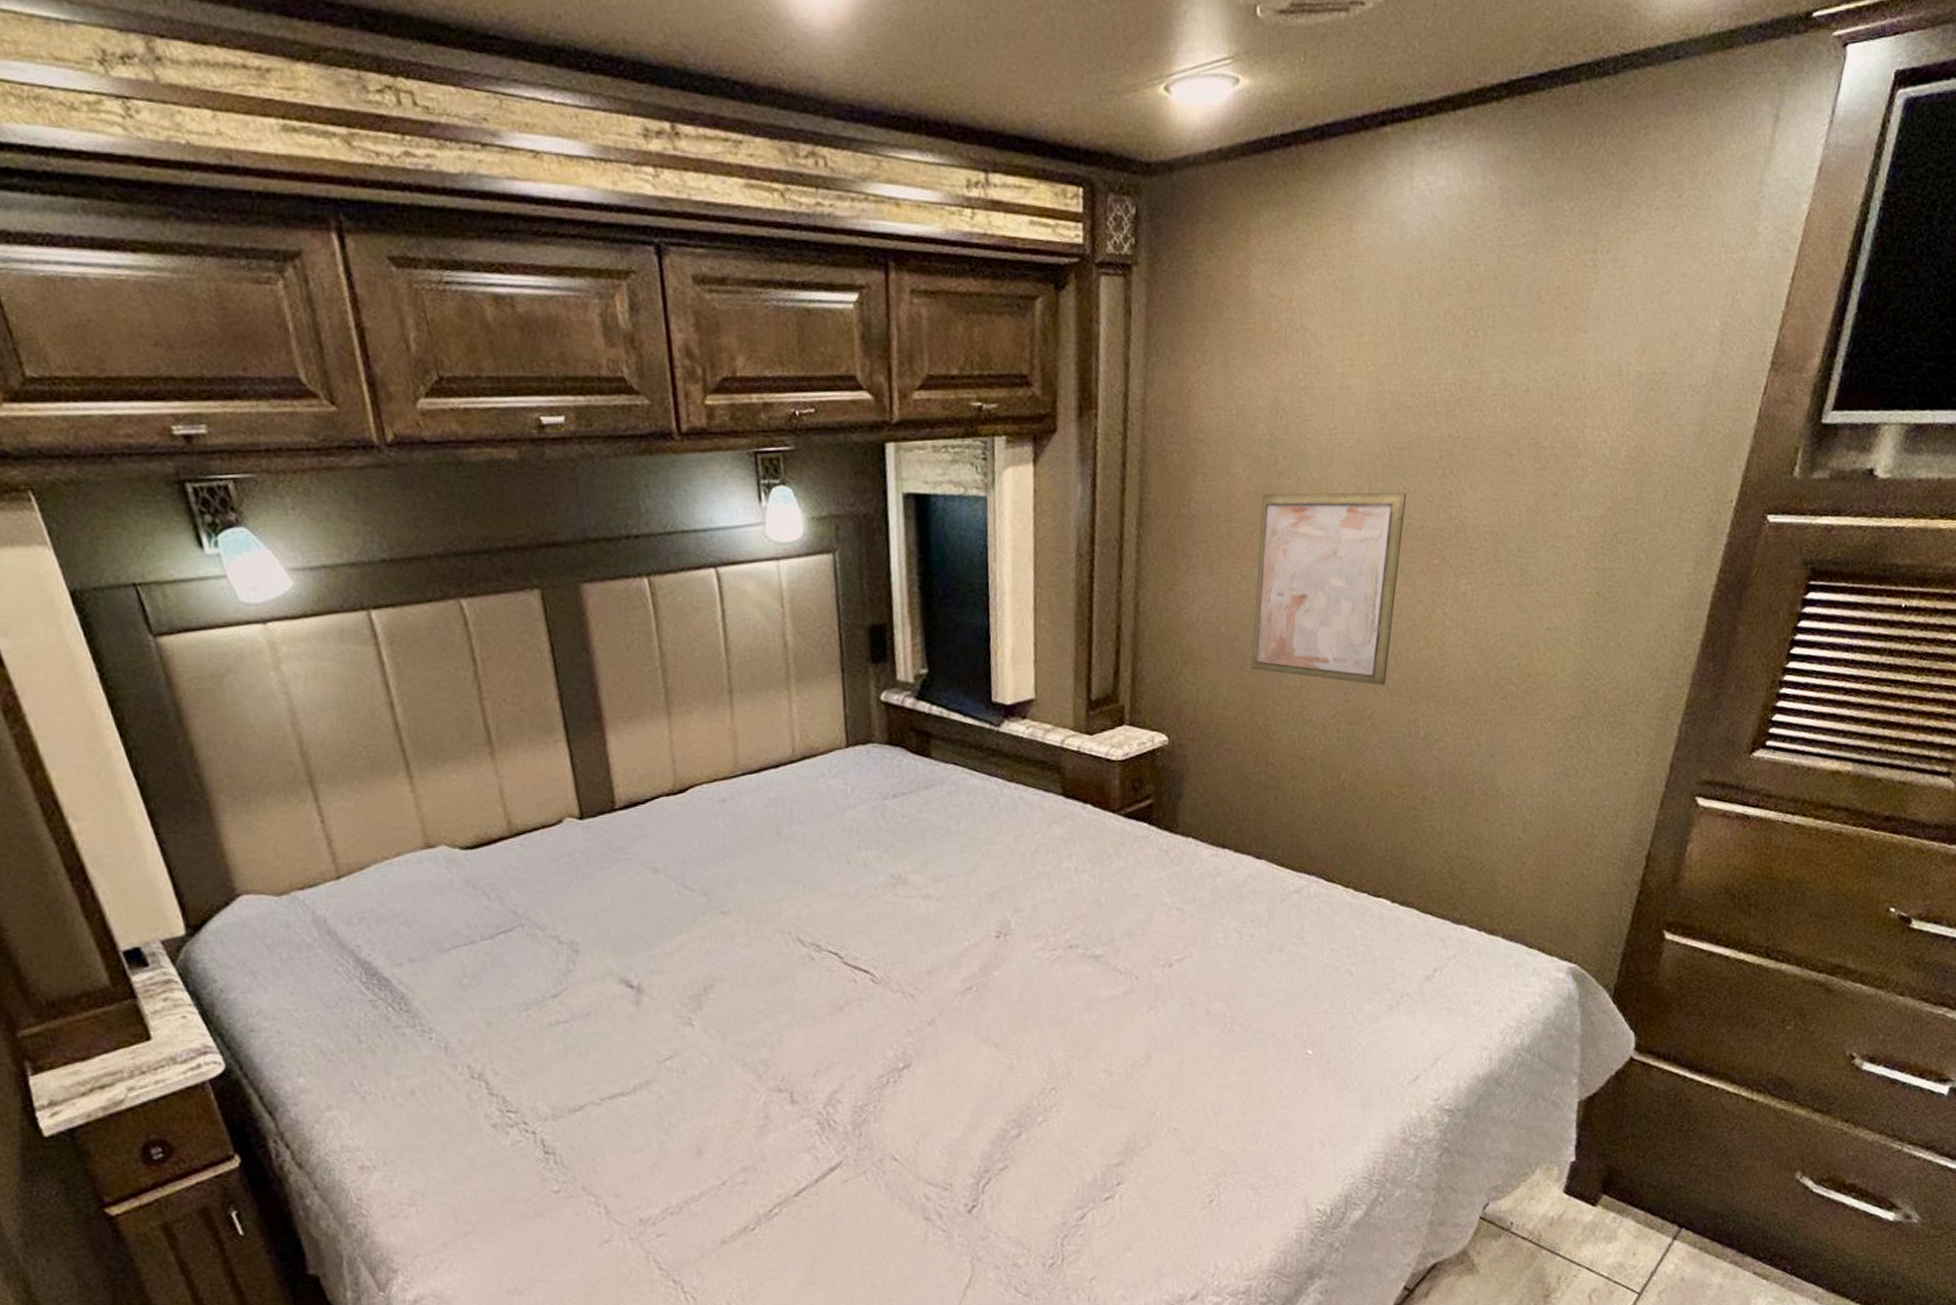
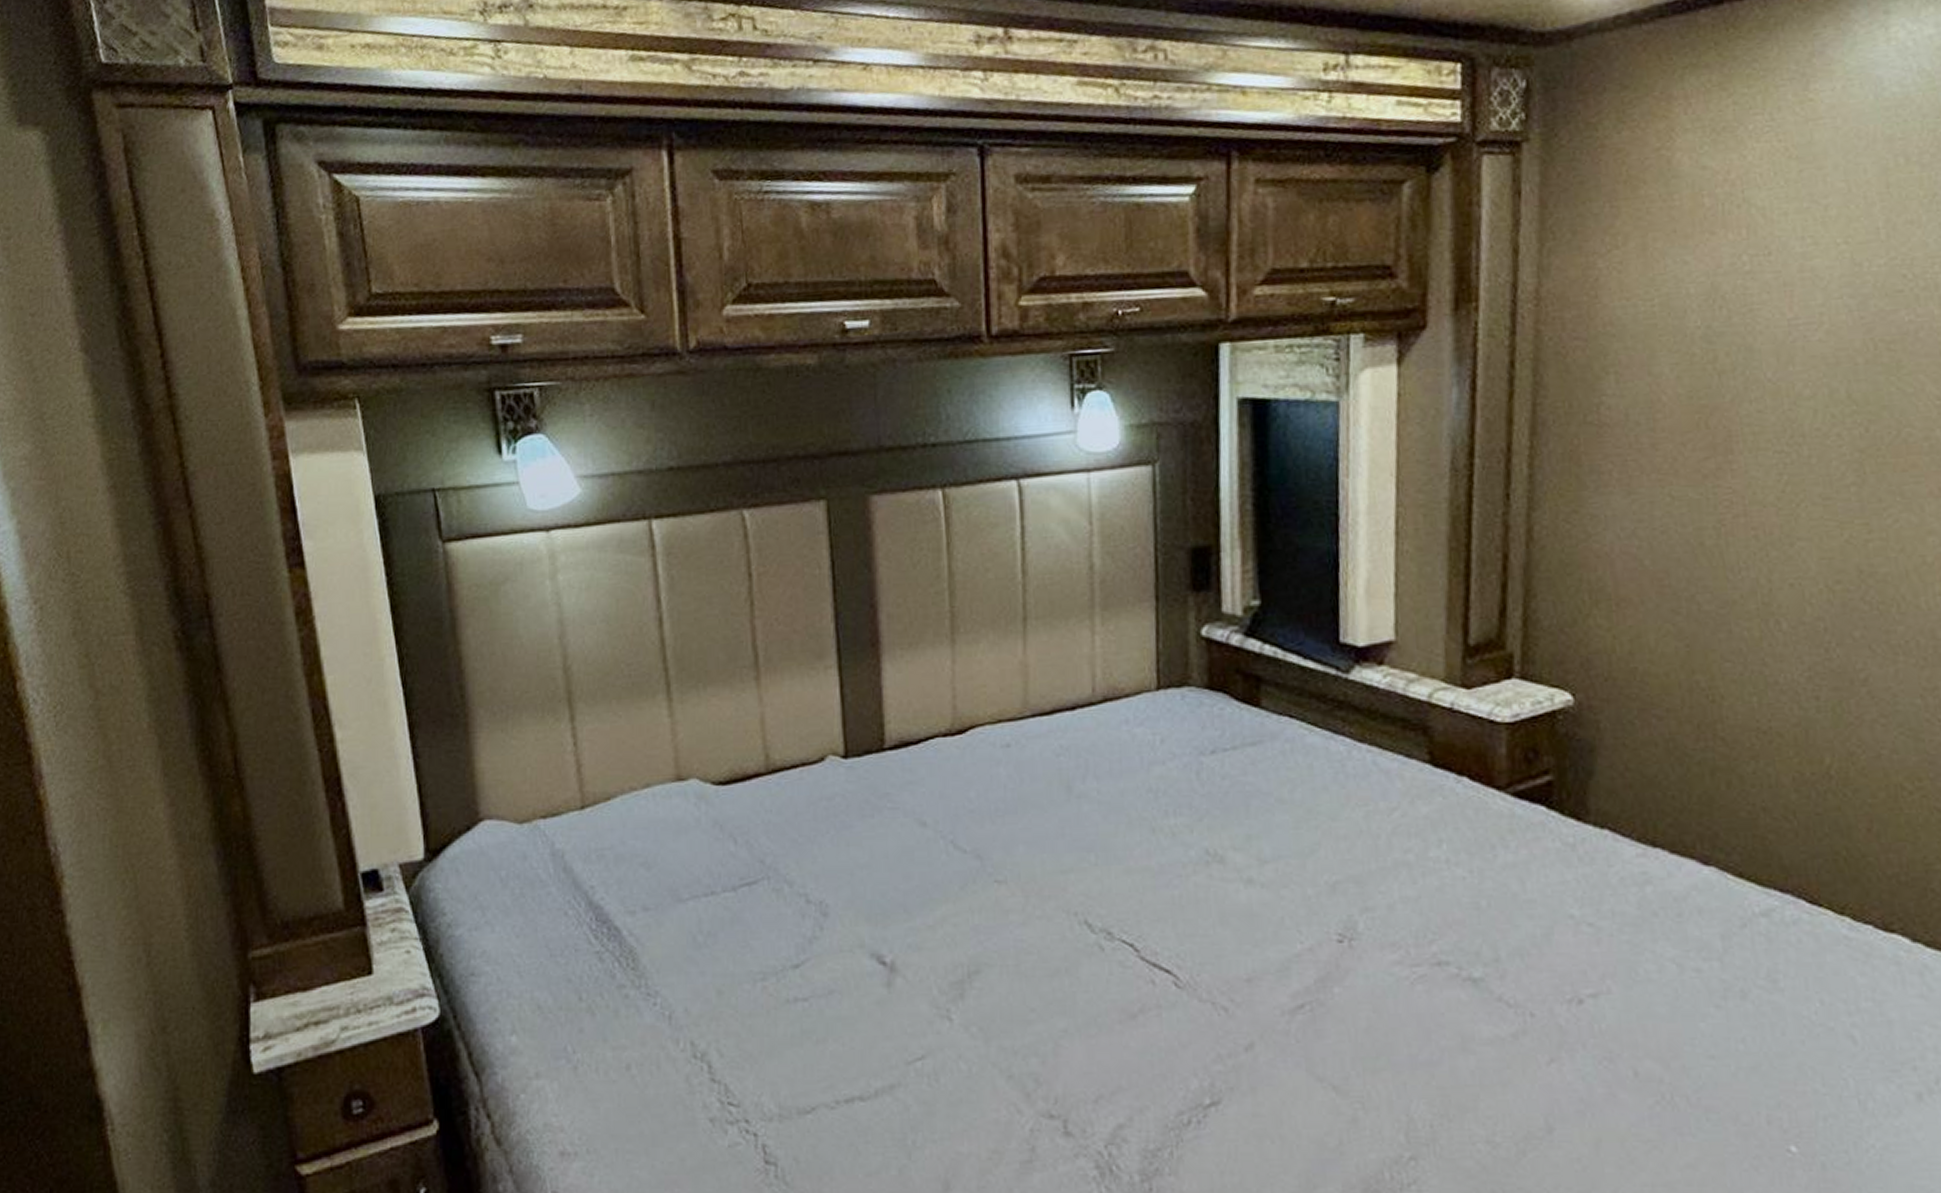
wall art: present [1251,492,1407,686] -> none [1687,395,1904,642]

